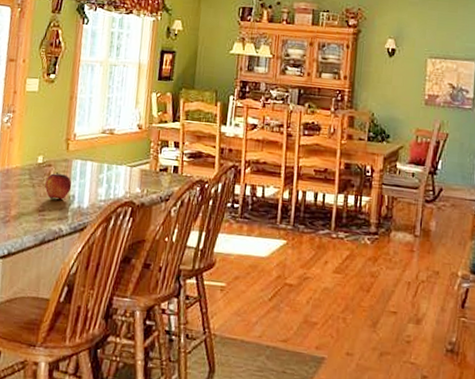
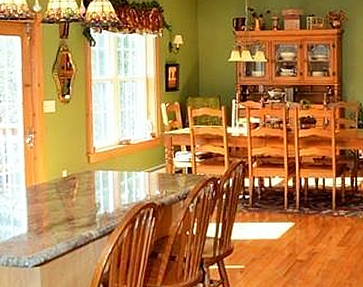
fruit: present [45,172,72,200] -> none [72,184,97,209]

